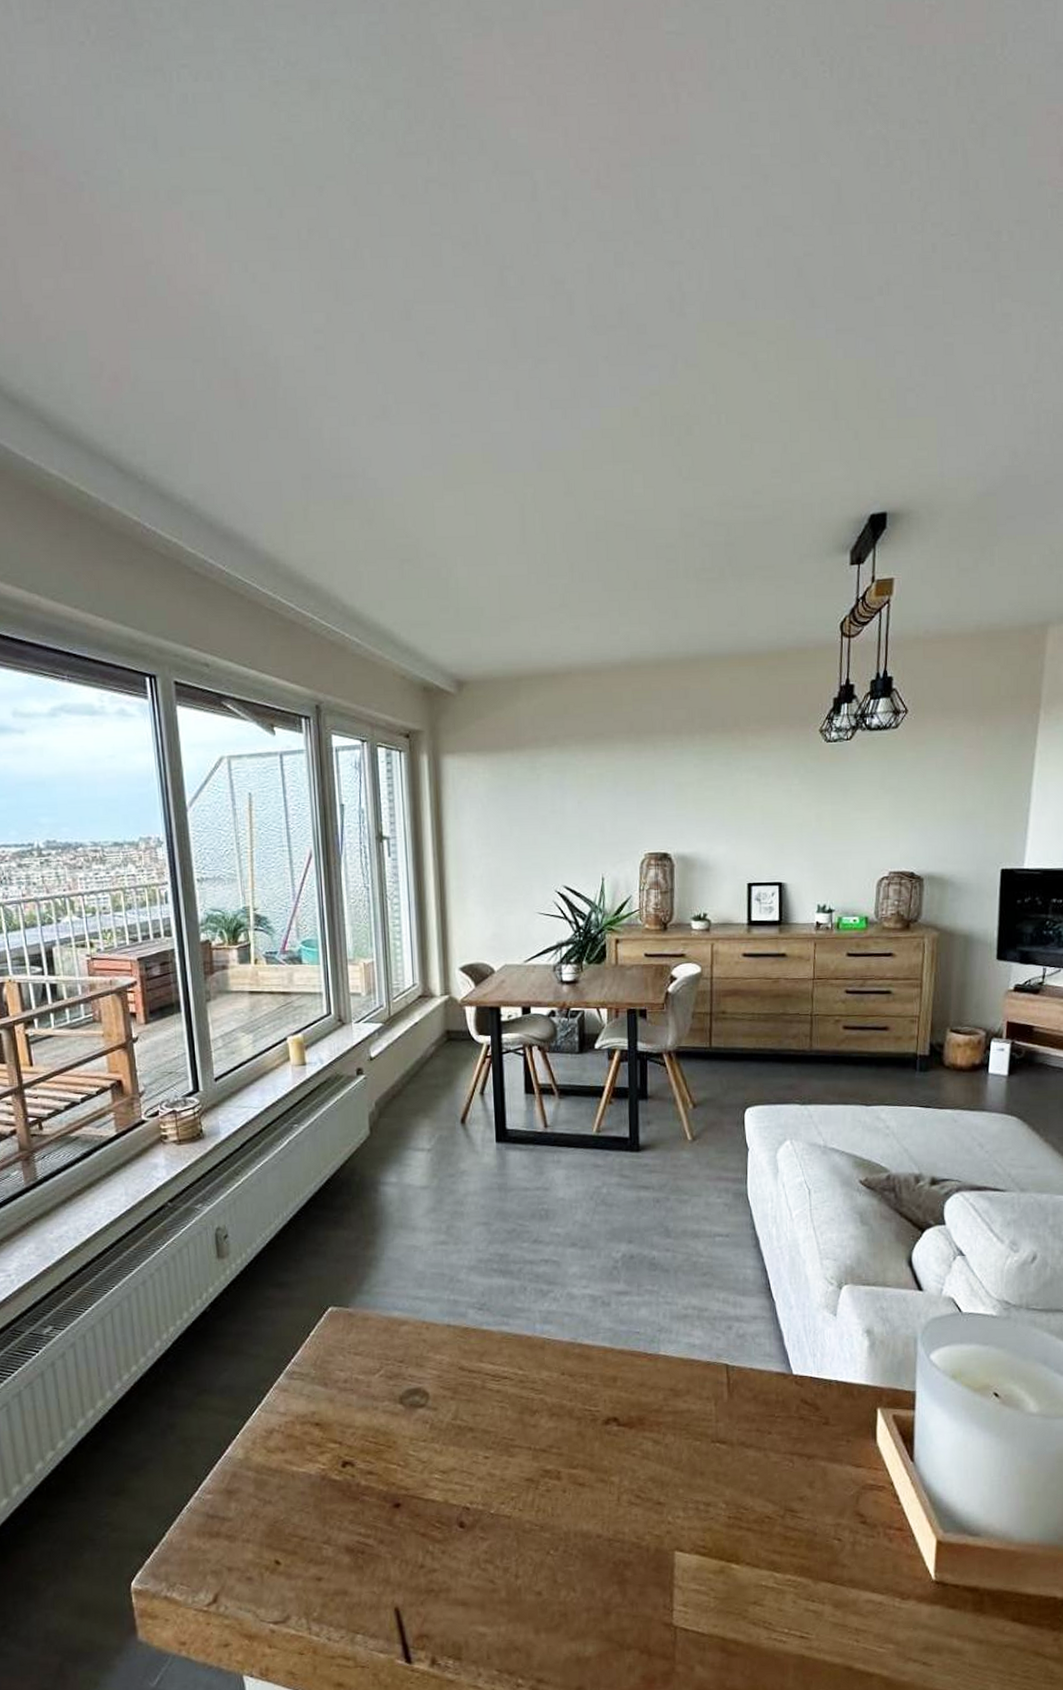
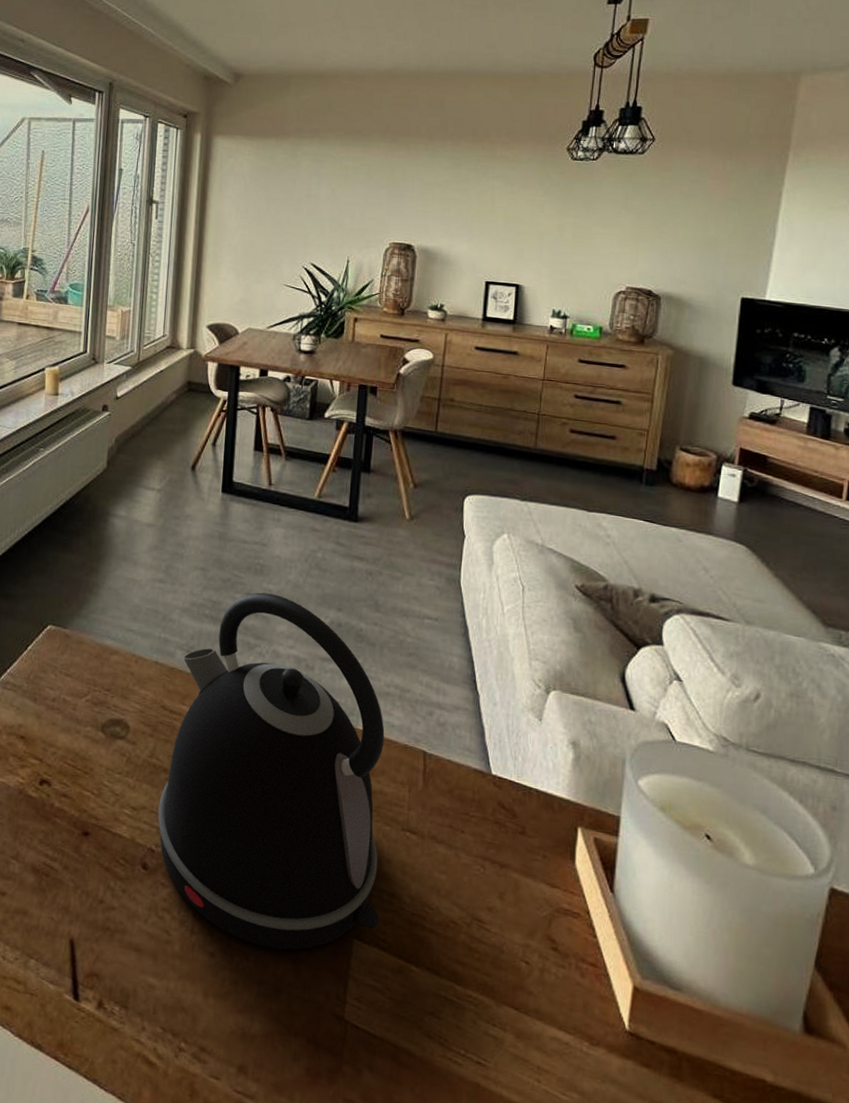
kettle: none [468,1237,698,1576] -> present [158,592,385,950]

